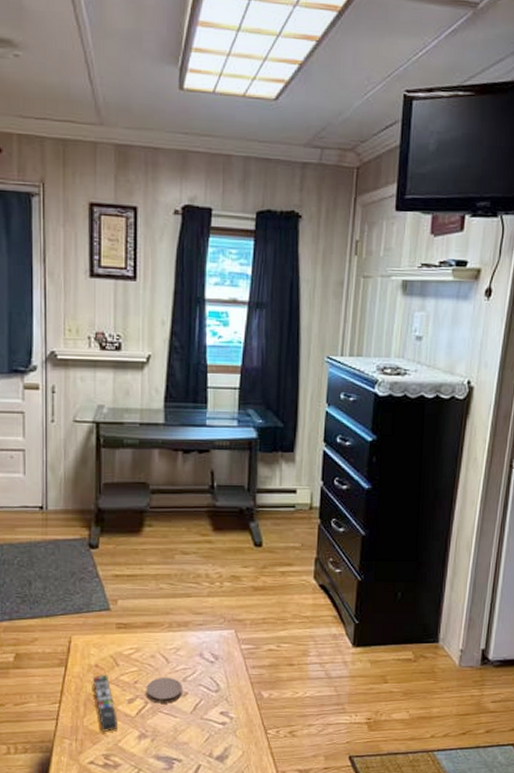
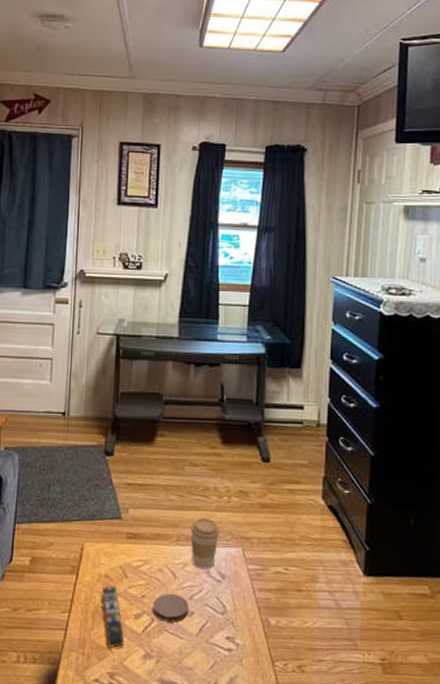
coffee cup: none [182,603,212,652] -> present [190,517,220,570]

